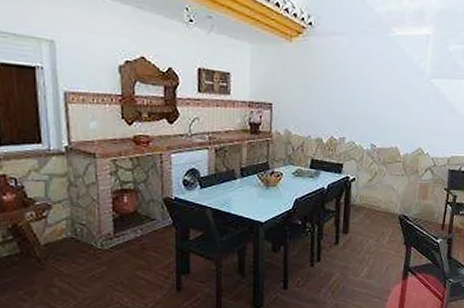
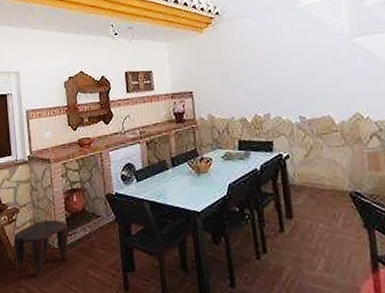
stool: none [43,219,116,276] -> present [13,219,69,276]

